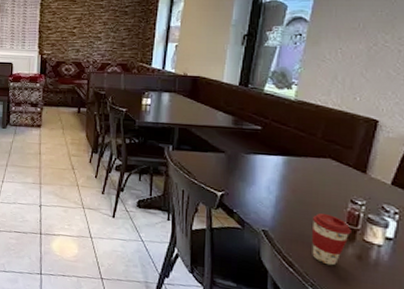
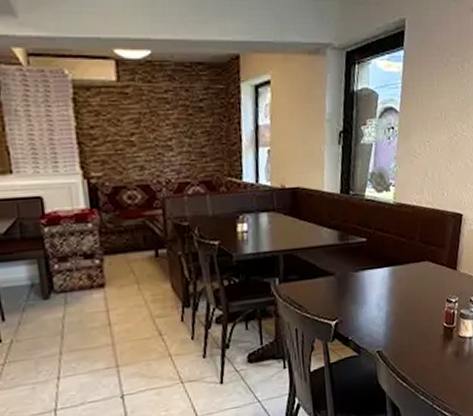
coffee cup: present [311,213,351,266] -> none [418,318,449,370]

